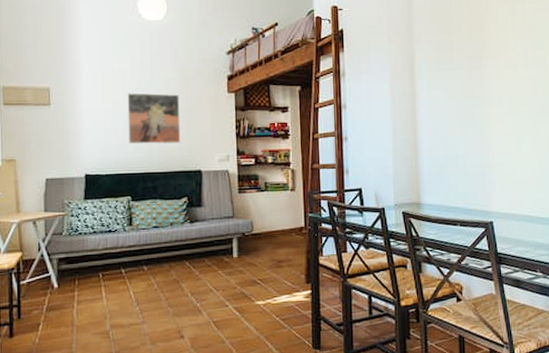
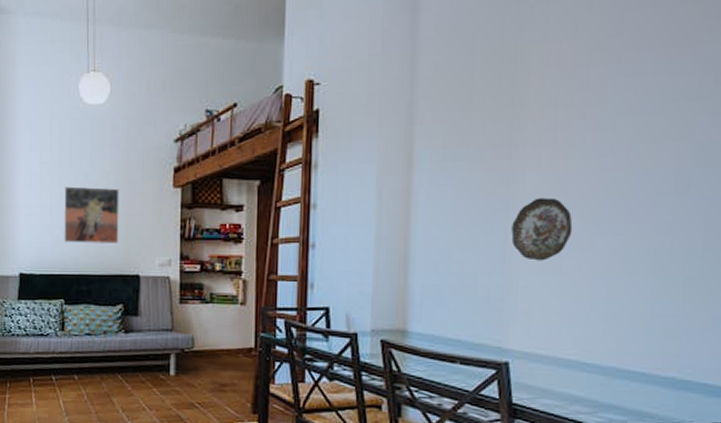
decorative plate: none [486,97,525,144] -> present [511,197,573,261]

